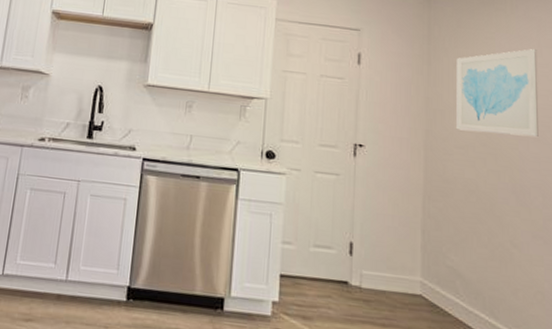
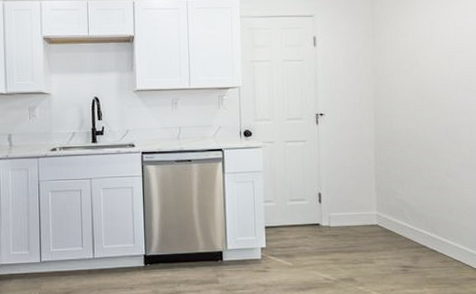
wall art: present [456,49,539,138] -> none [396,12,466,90]

